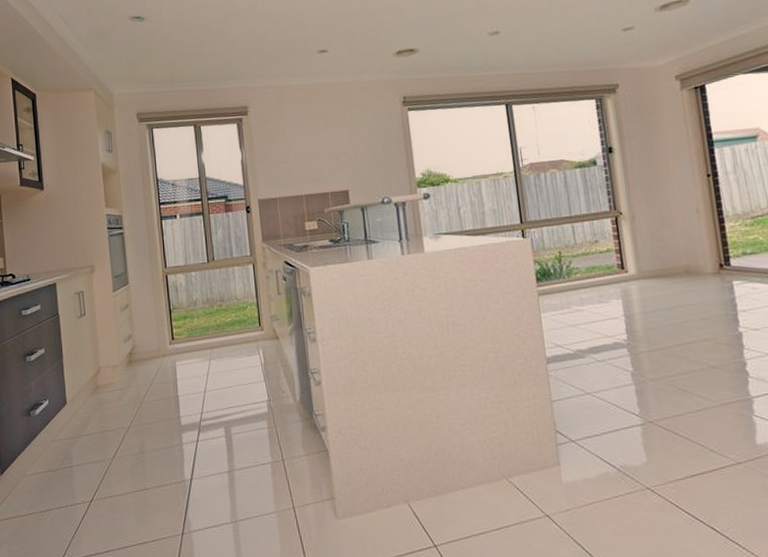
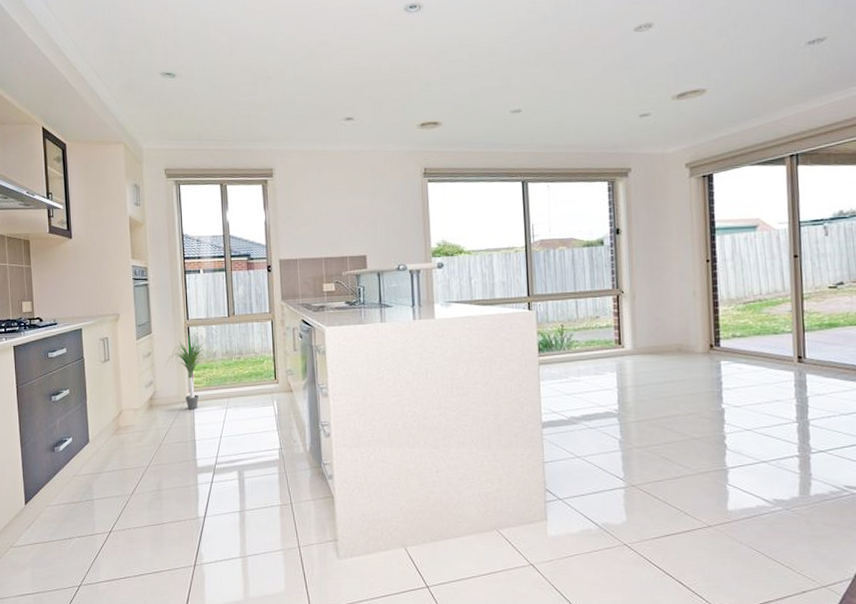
potted plant: none [145,283,195,364] -> present [166,335,214,410]

